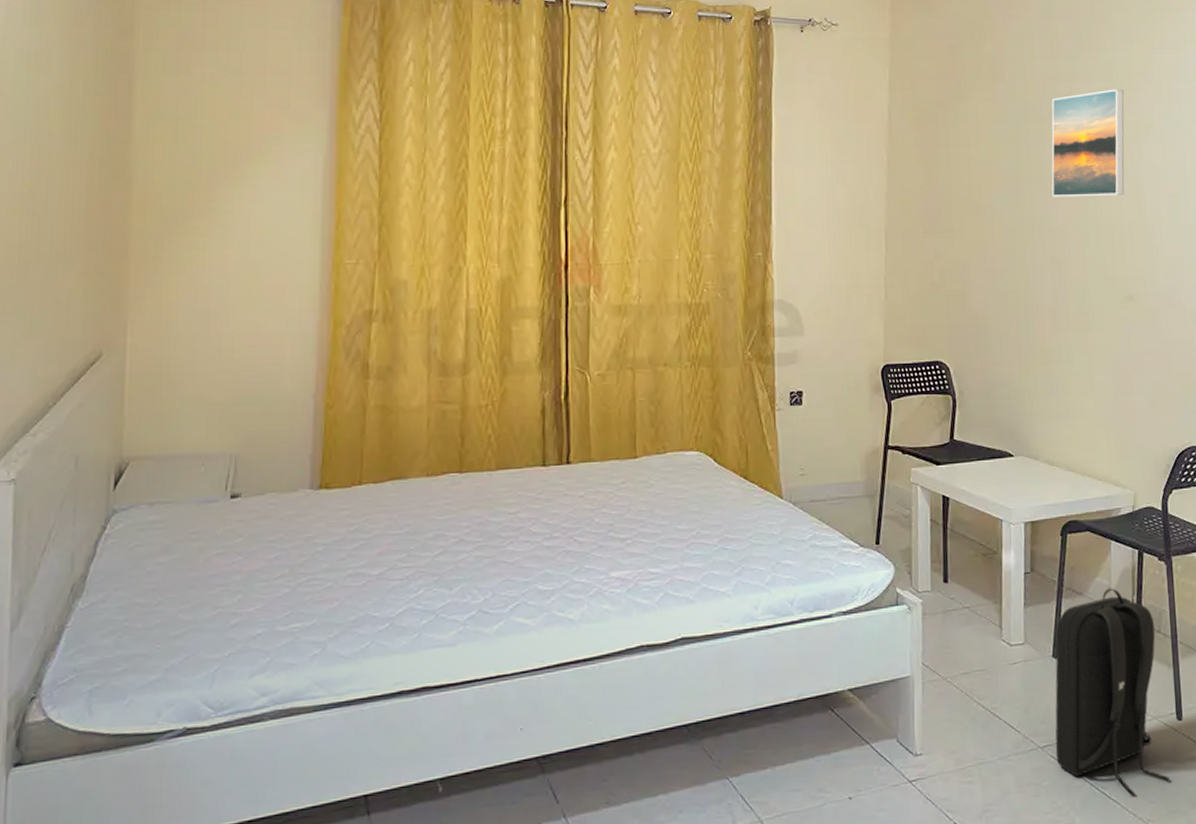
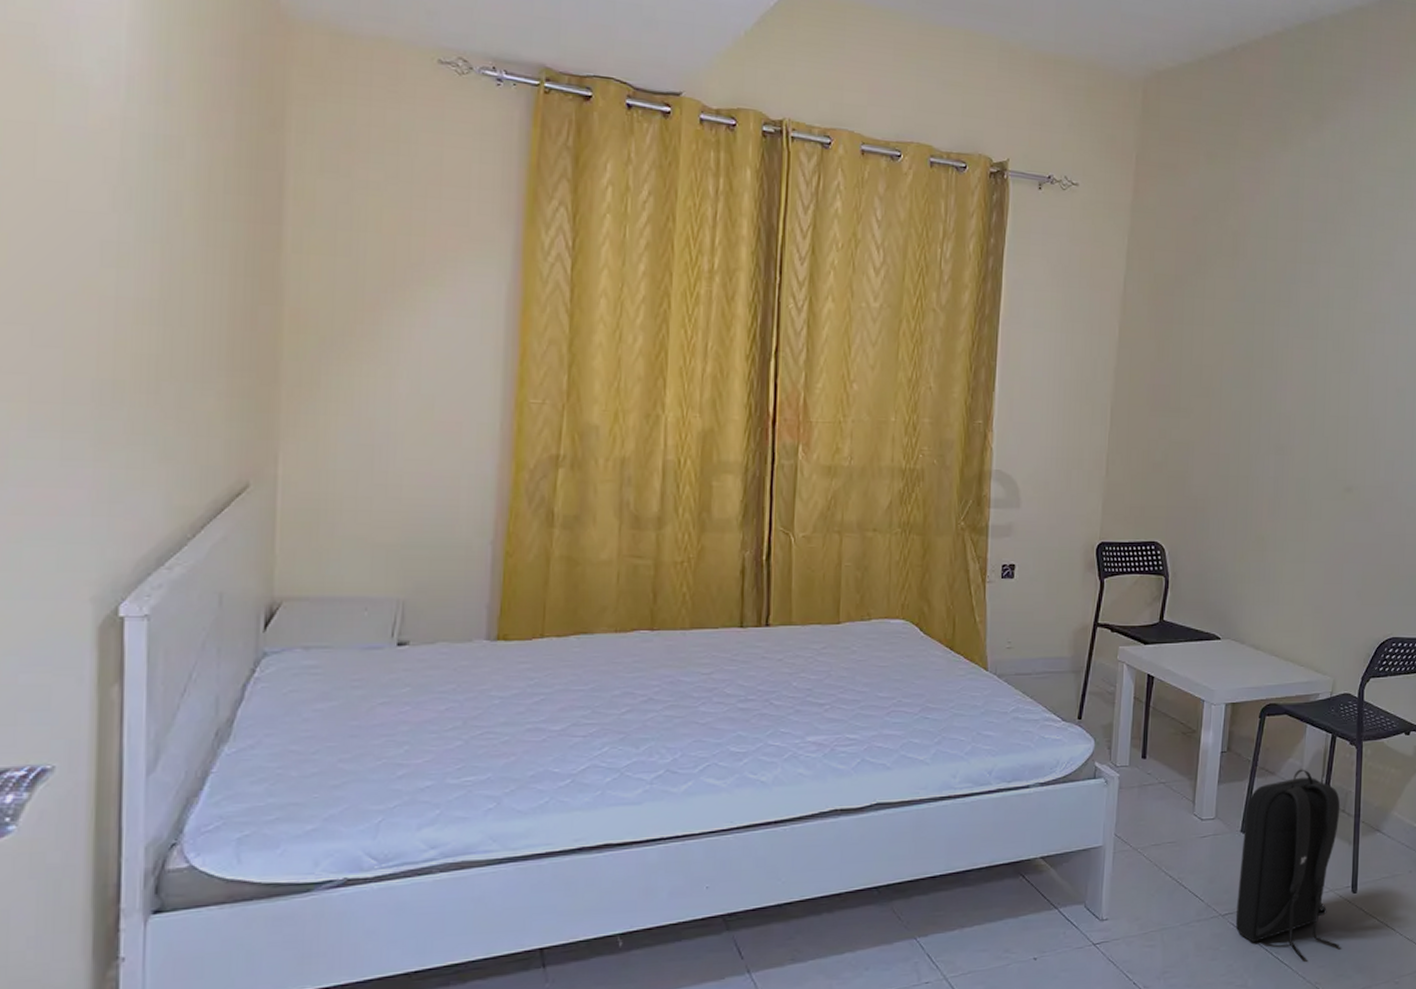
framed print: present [1051,89,1125,197] -> none [1282,276,1364,386]

